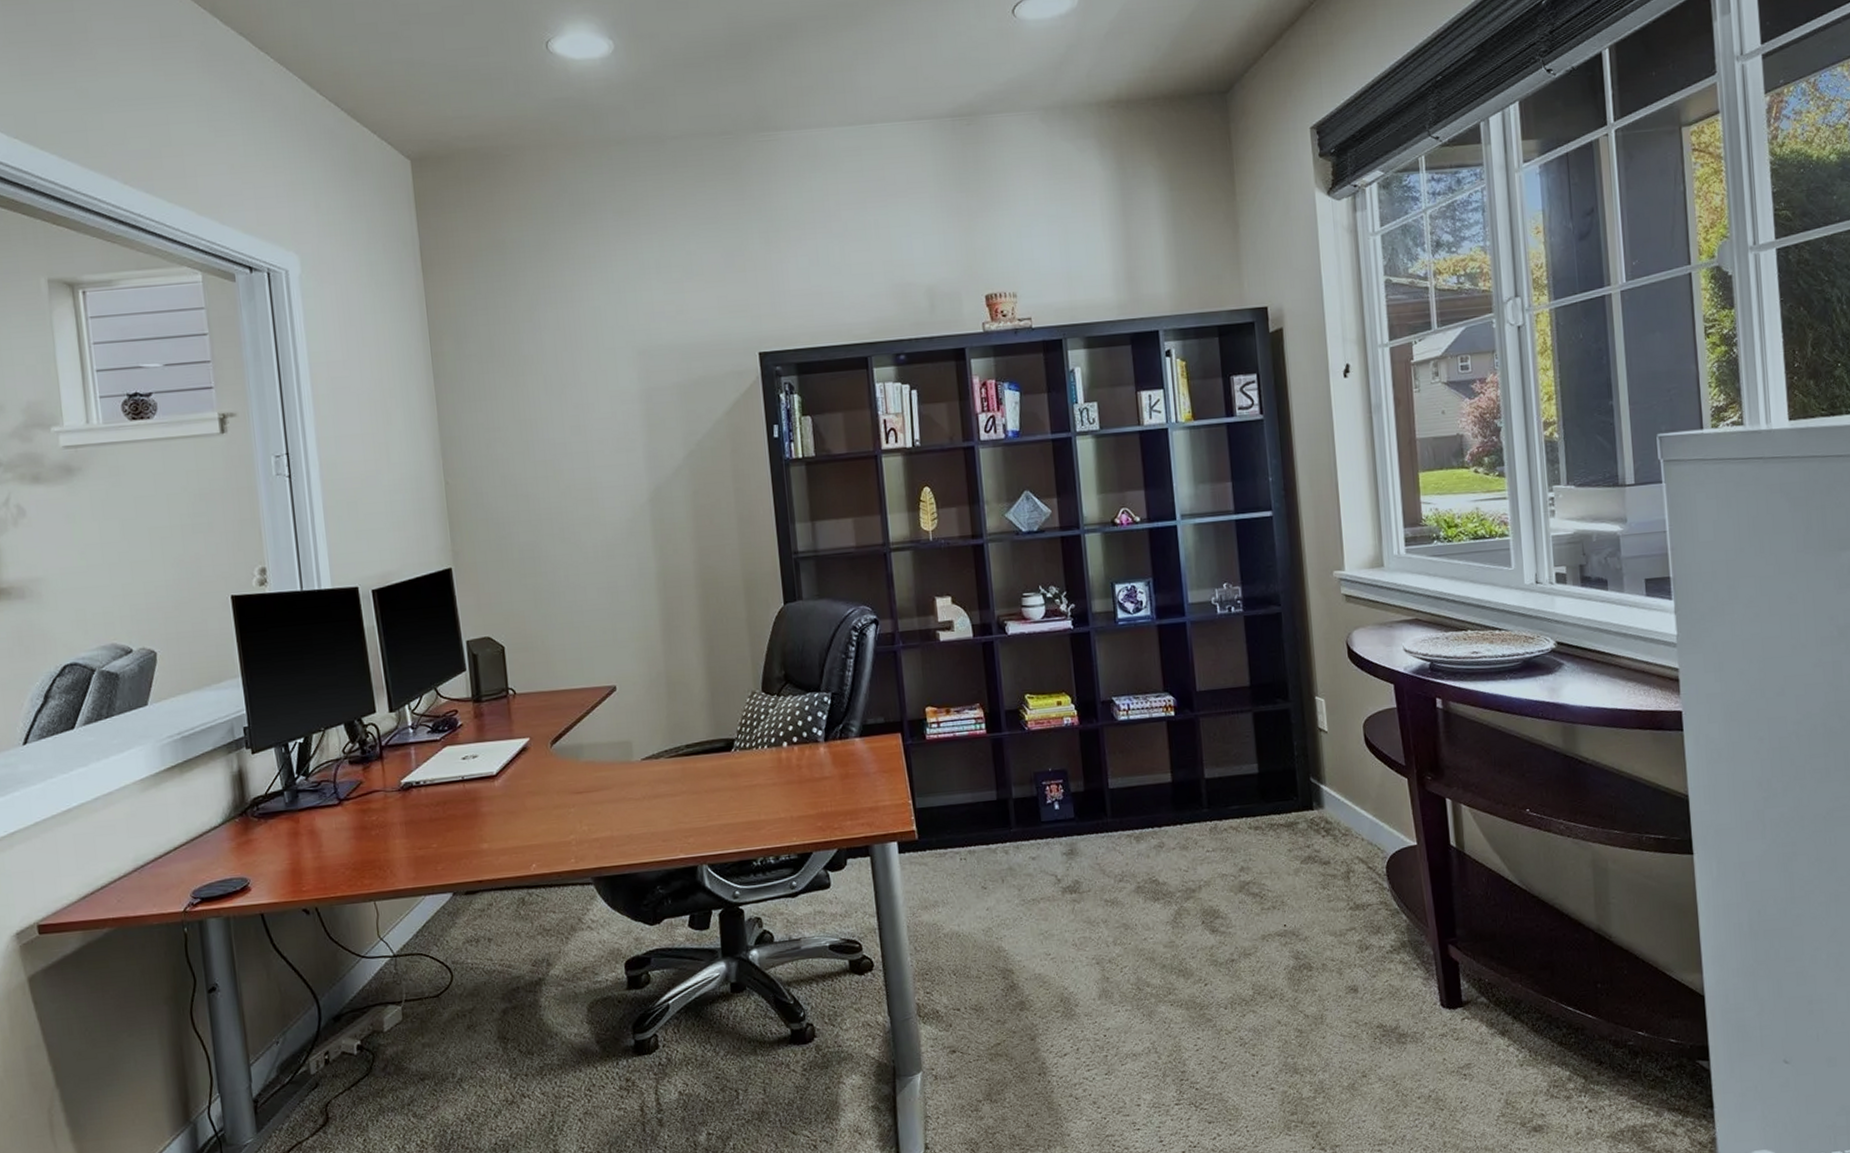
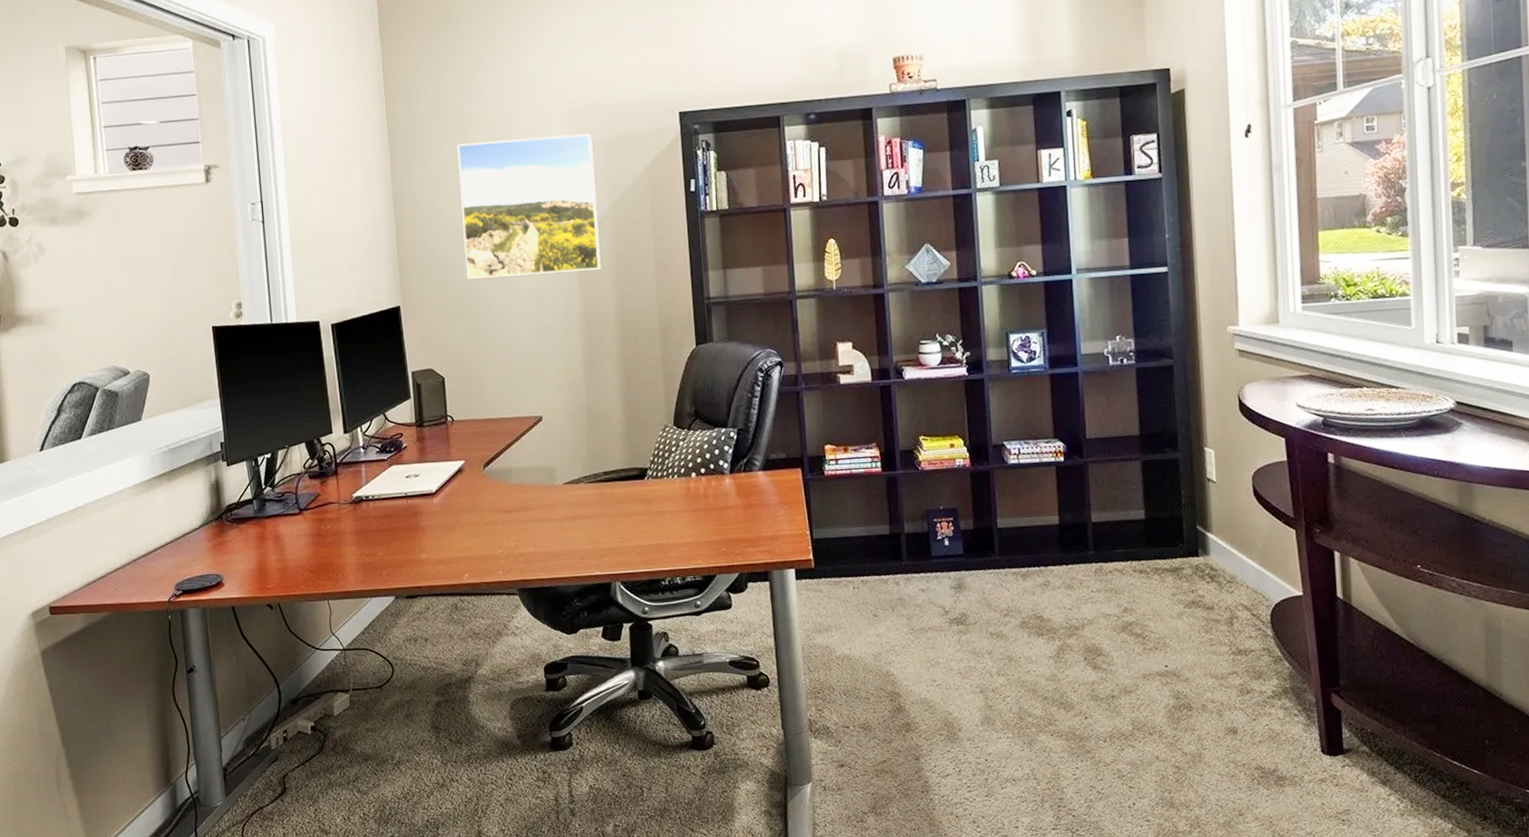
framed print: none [513,375,678,538] -> present [457,133,601,280]

